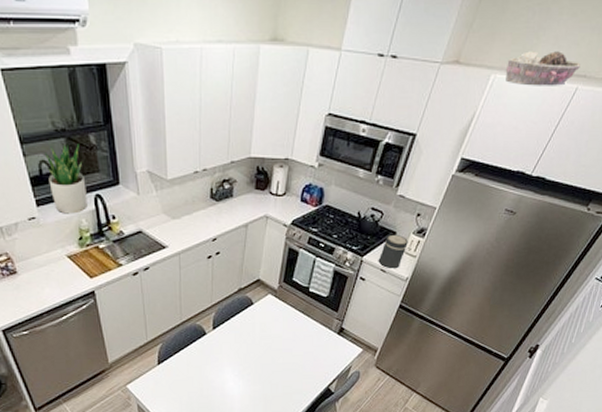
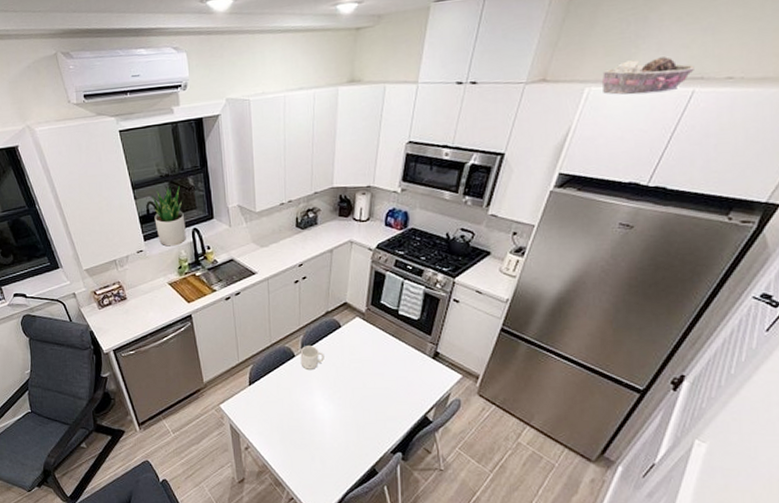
mug: none [211,323,236,347] -> present [300,346,324,369]
cylinder: present [379,234,408,269] -> none [473,254,505,291]

